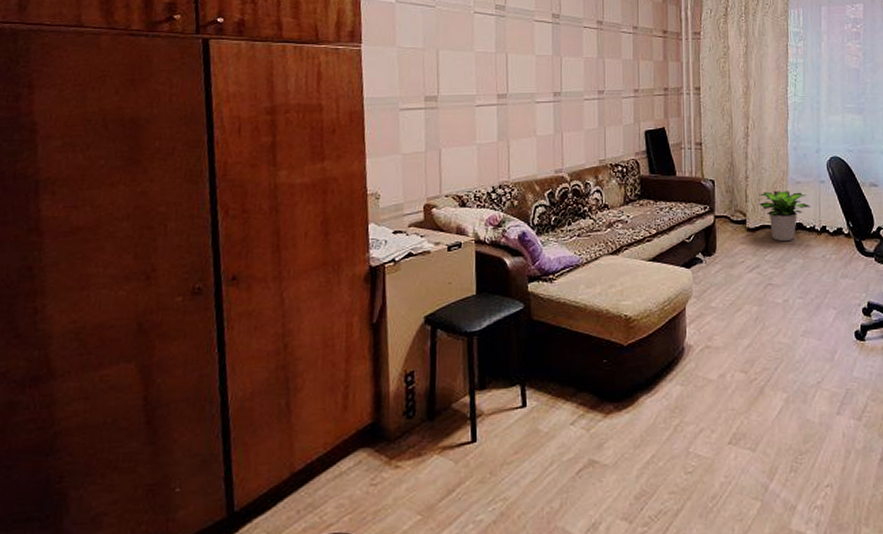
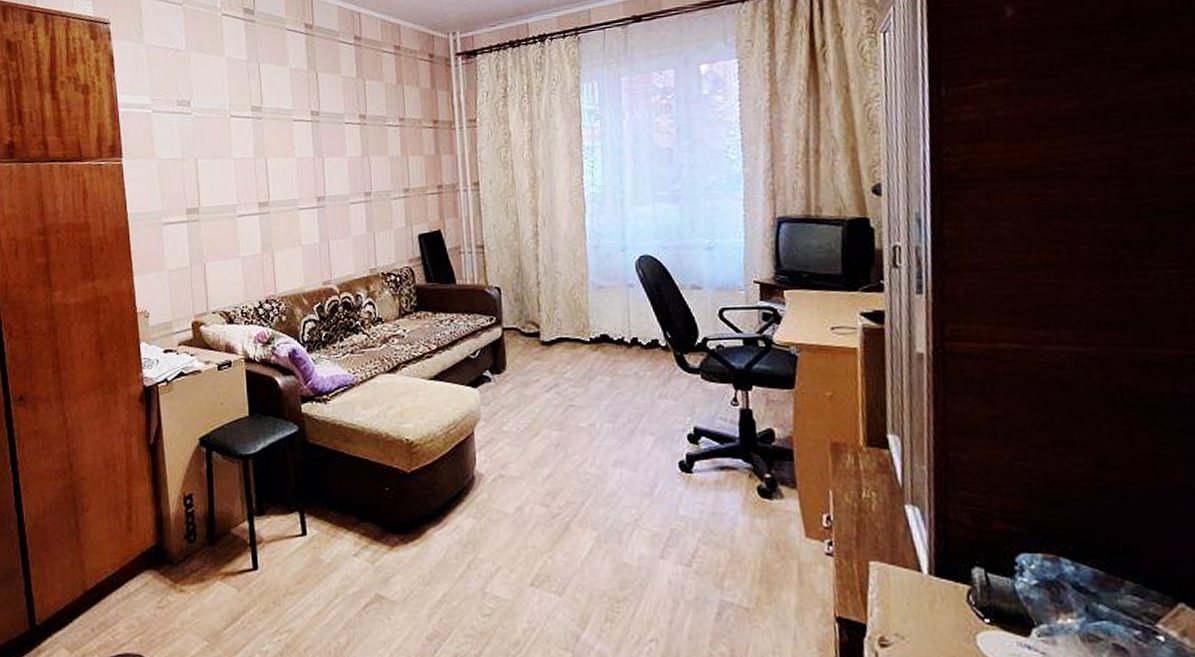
potted plant: present [758,191,811,242] -> none [553,297,618,357]

